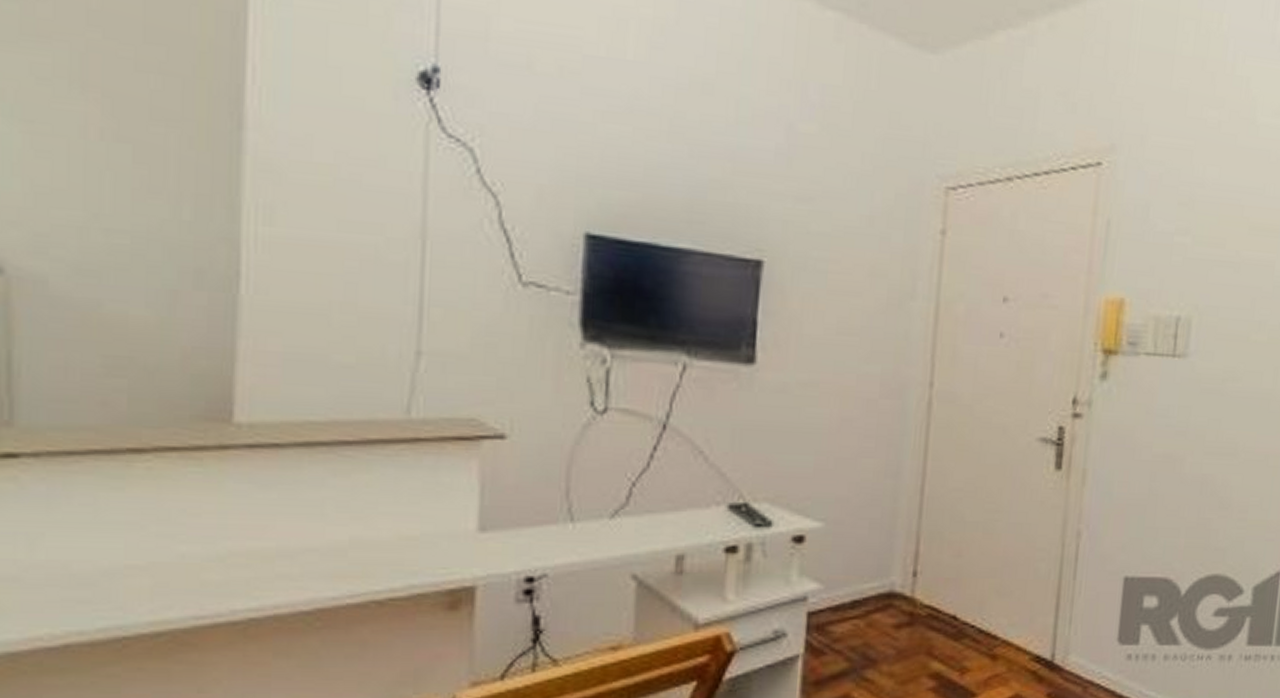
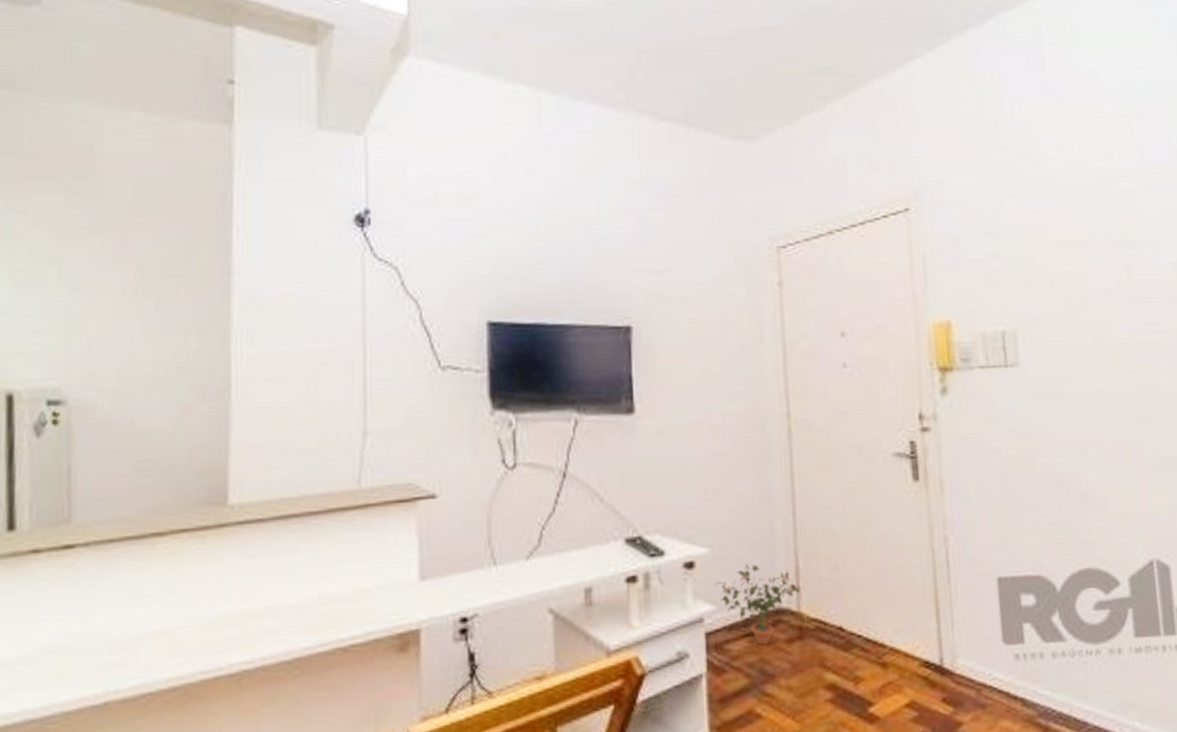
potted plant: none [826,542,917,630] -> present [716,563,800,646]

